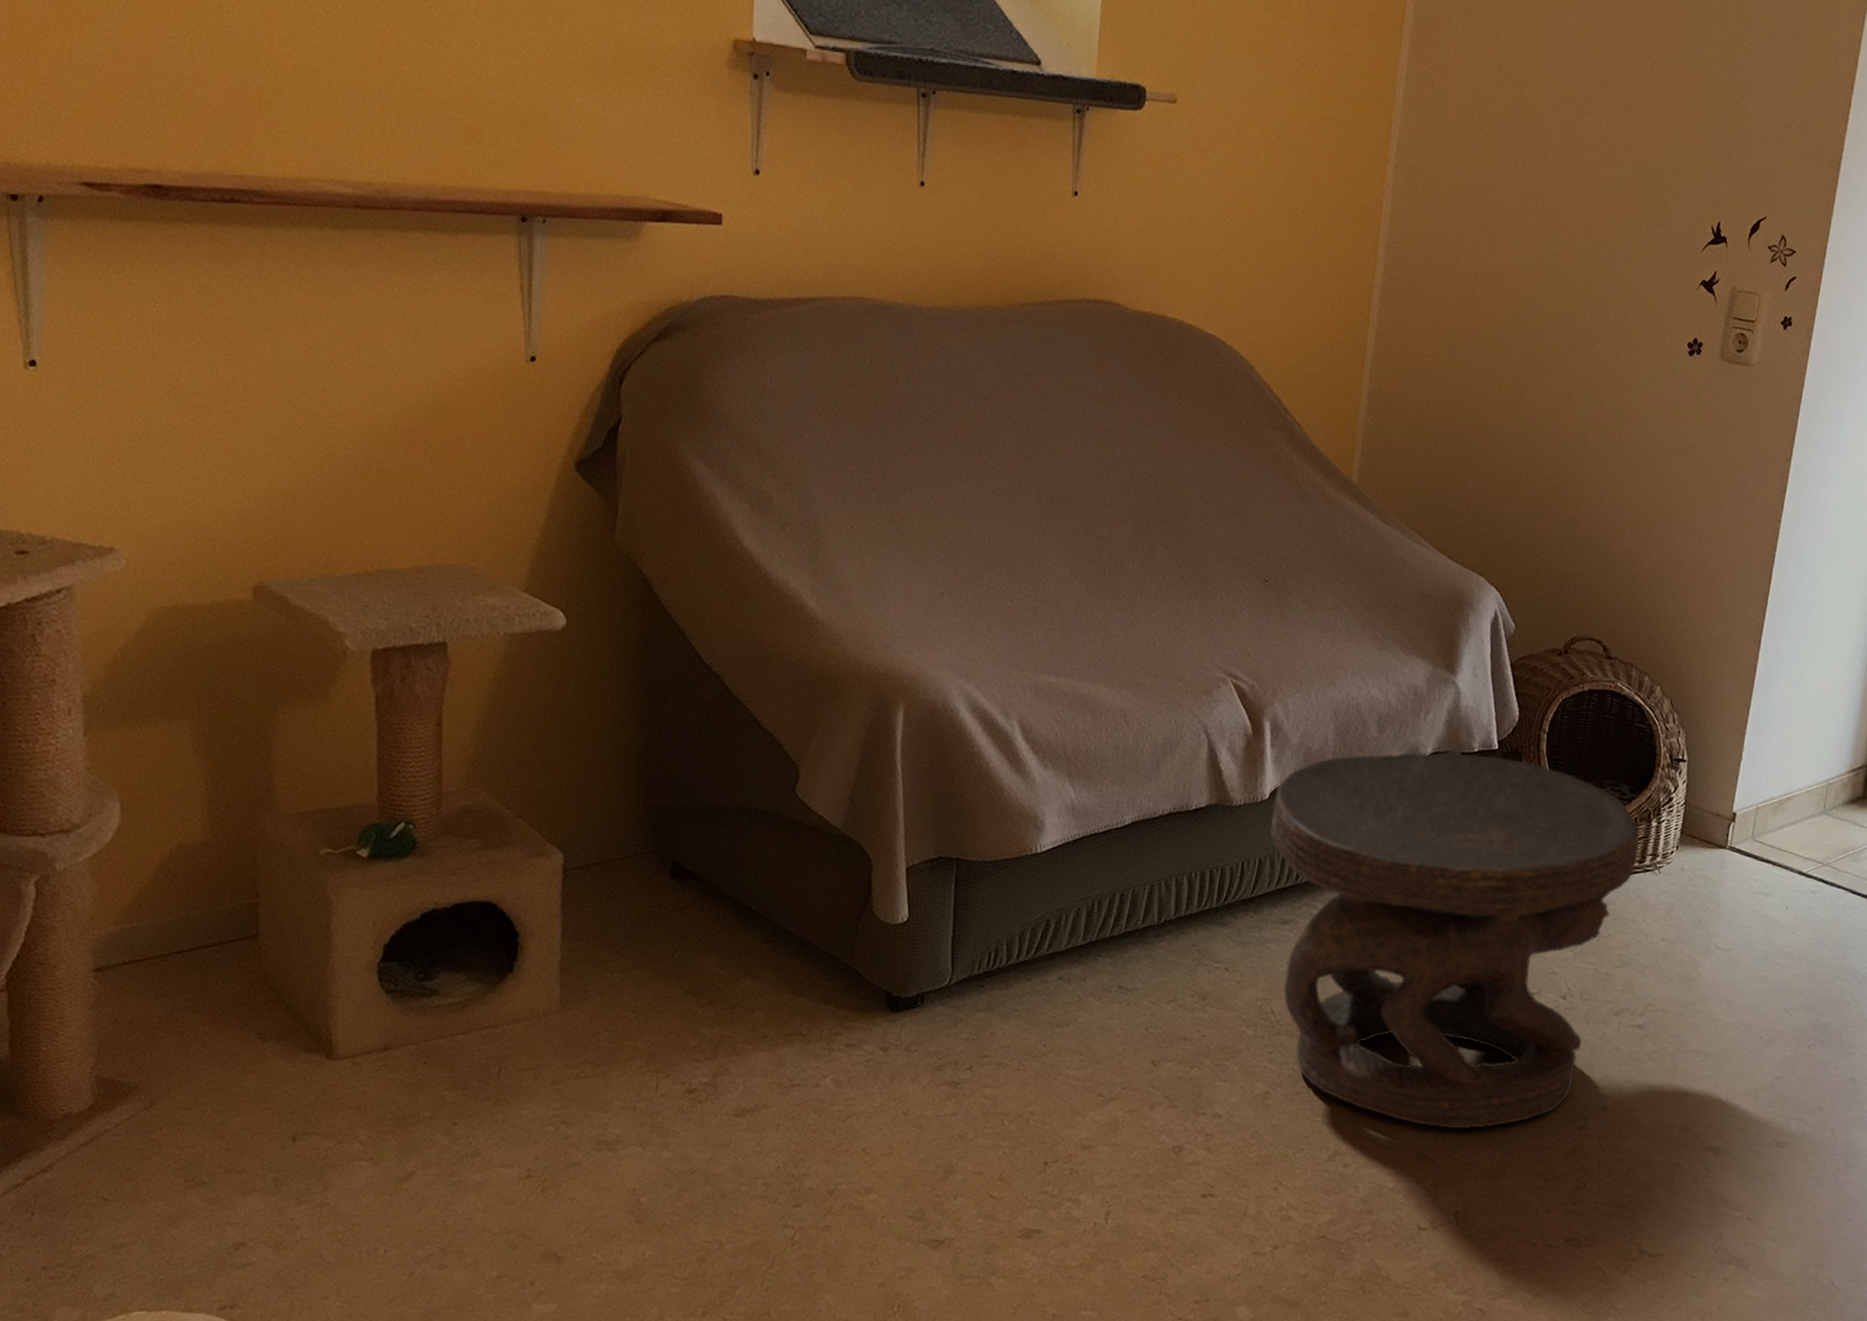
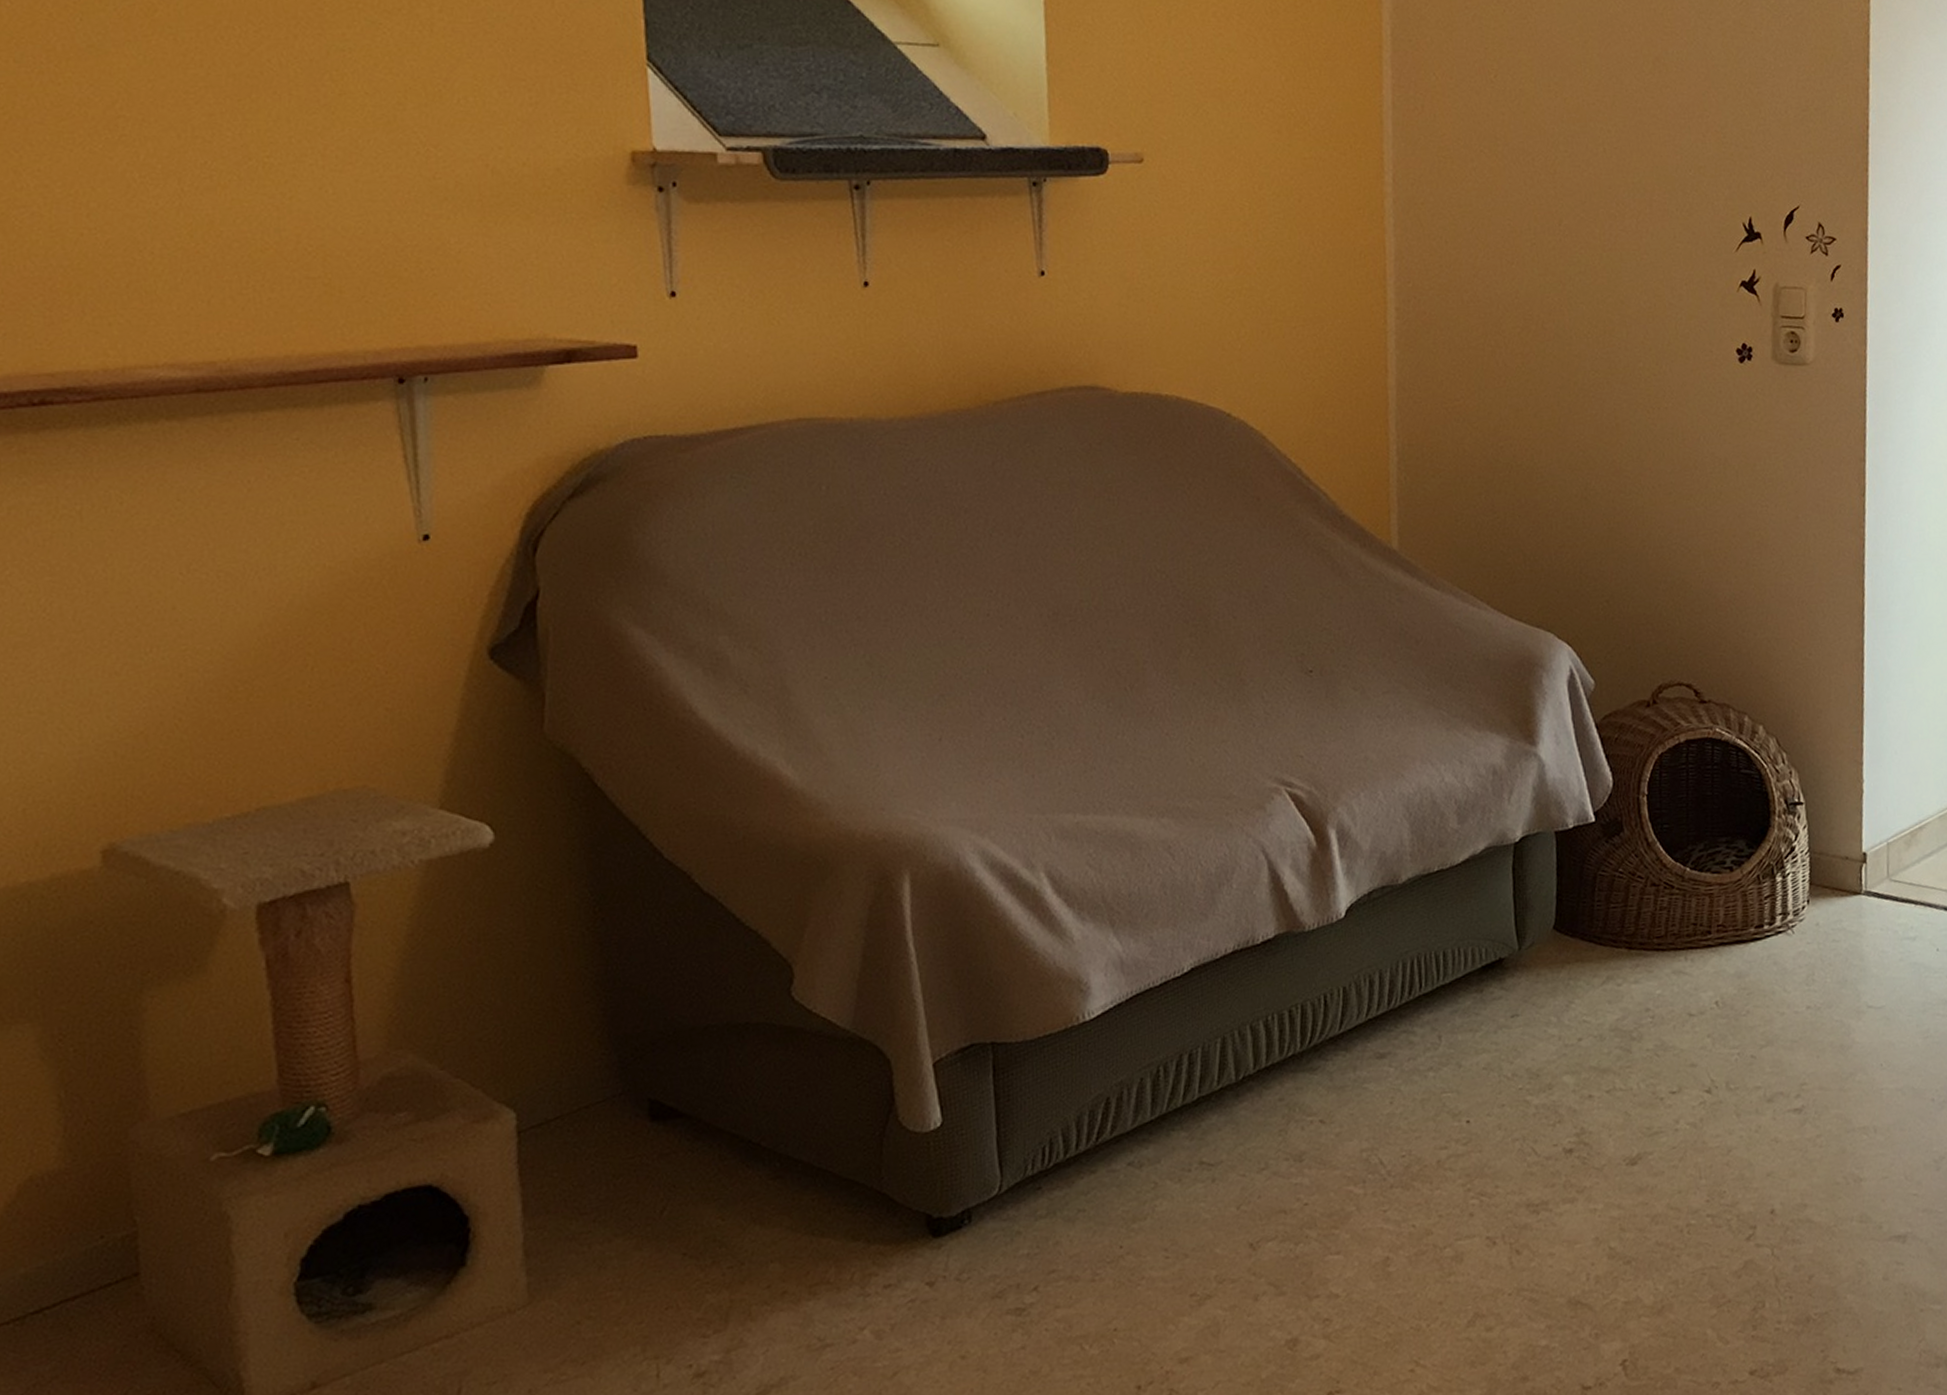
carved stool: present [1270,753,1638,1129] -> none [1351,830,1765,1266]

